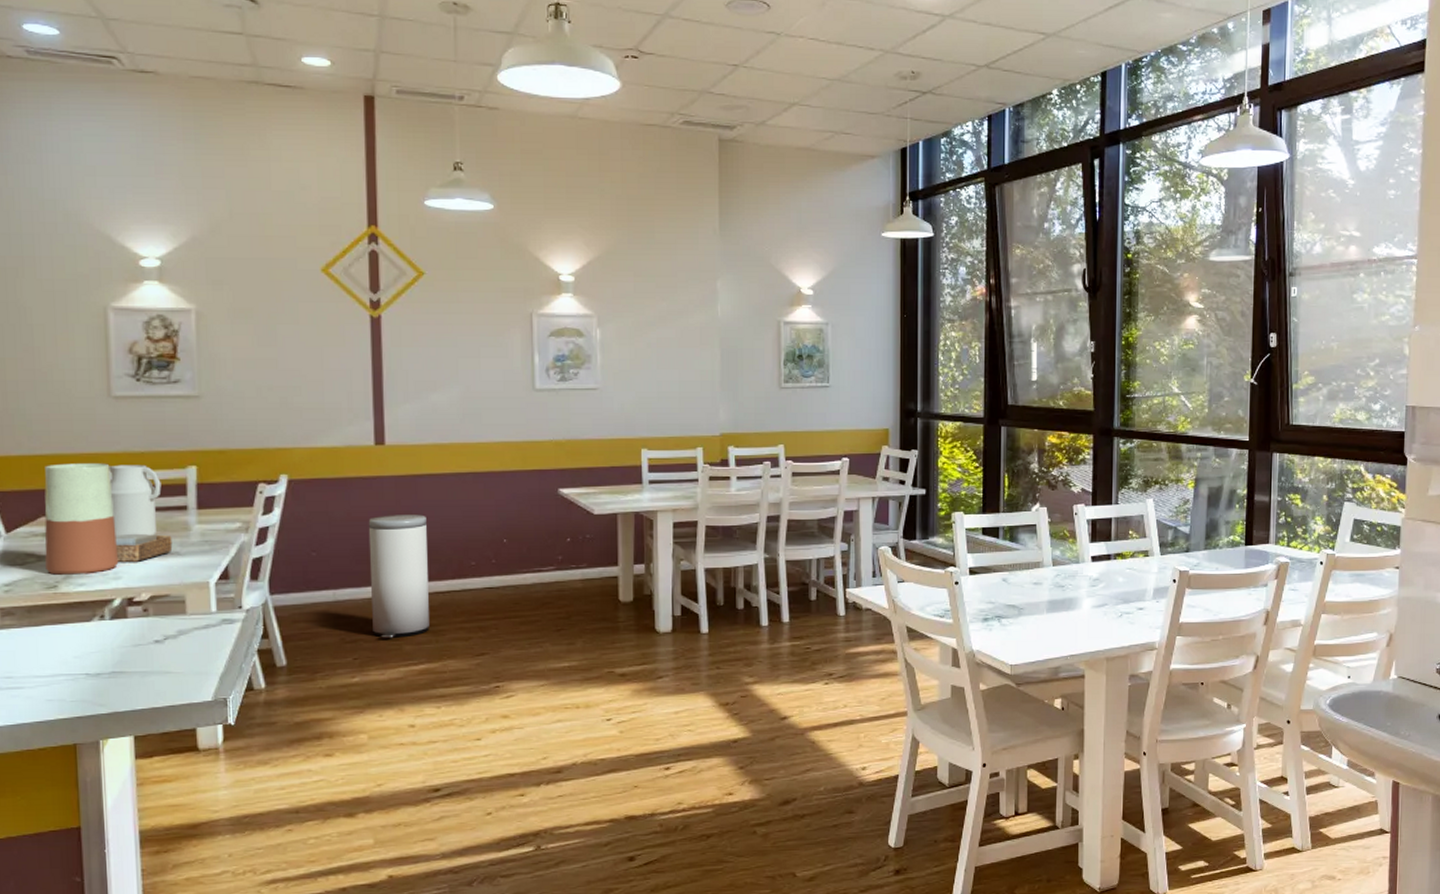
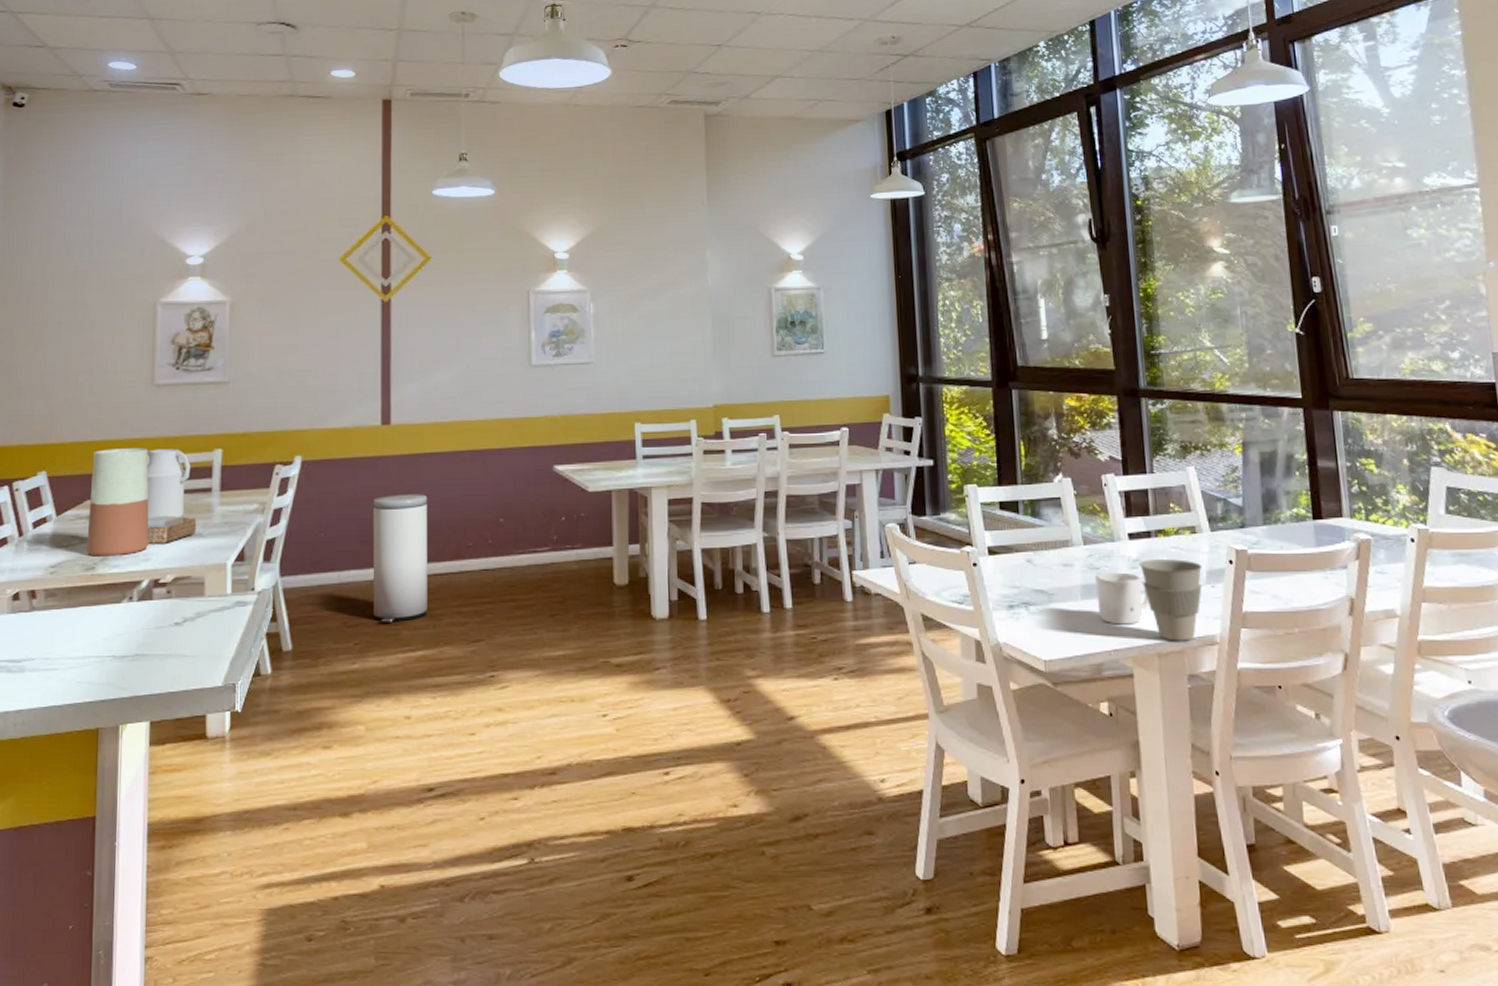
mug: none [1060,589,1104,634] -> present [1095,572,1150,625]
cup: none [1098,579,1150,647] -> present [1139,559,1202,641]

